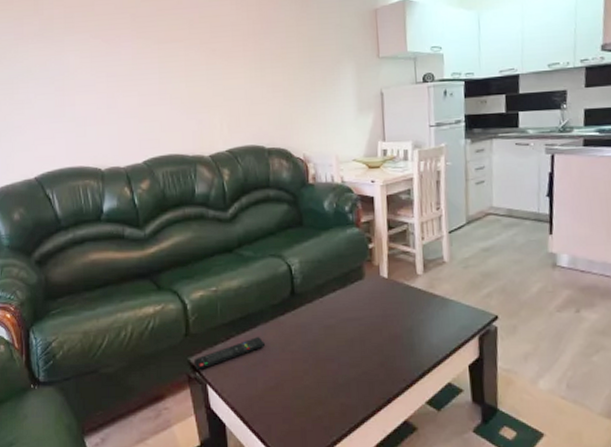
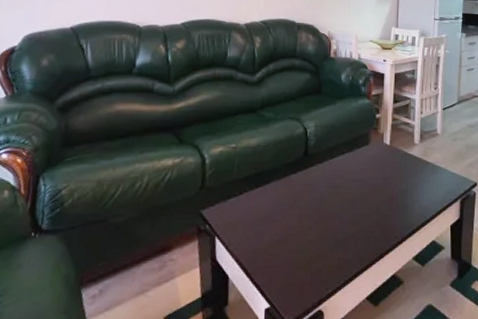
remote control: present [195,337,266,370] -> none [206,193,276,222]

